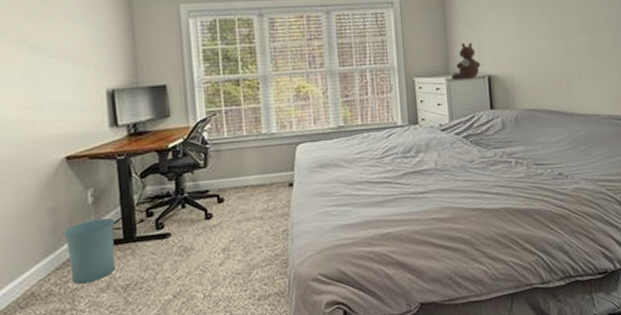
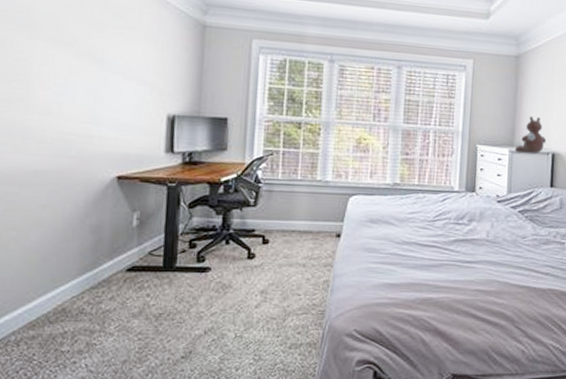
waste bin: present [64,218,116,285] -> none [104,243,157,307]

